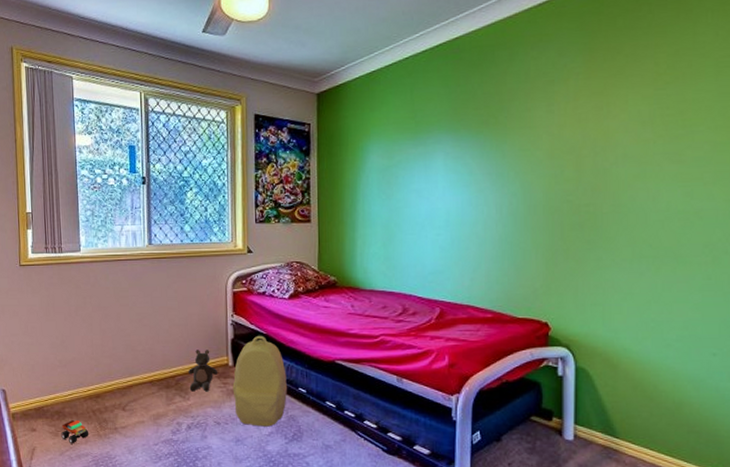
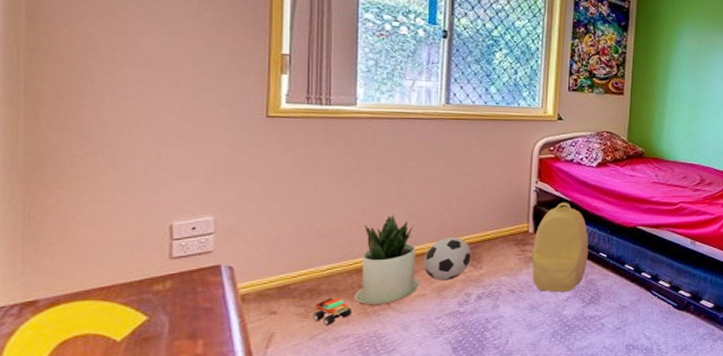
planter: none [90,348,139,429] -> present [355,215,419,305]
soccer ball: none [140,369,180,409] -> present [423,237,471,281]
stuffed bear: present [189,350,218,392] -> none [483,217,517,260]

